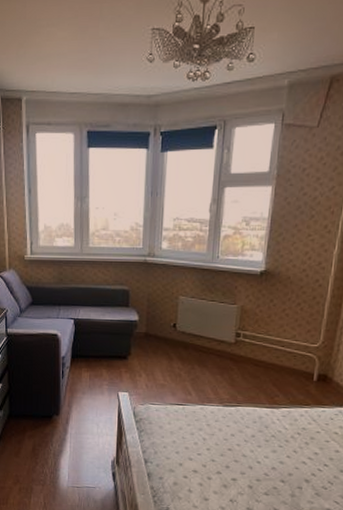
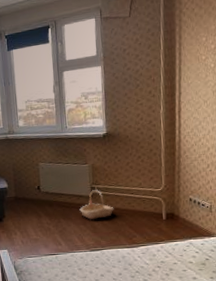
basket: none [218,336,259,371] -> present [79,190,114,220]

